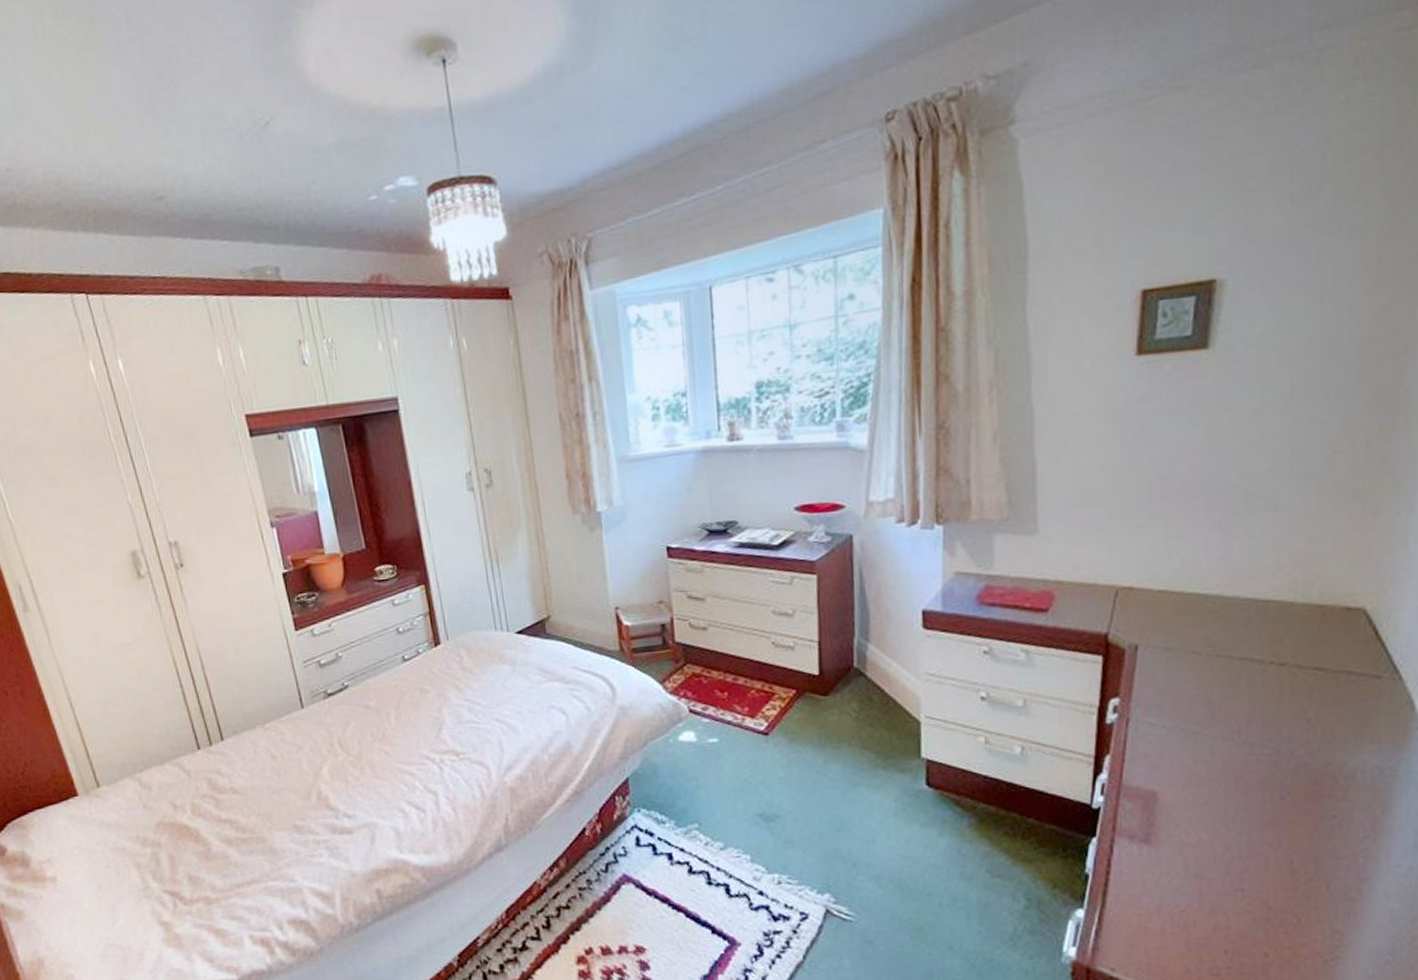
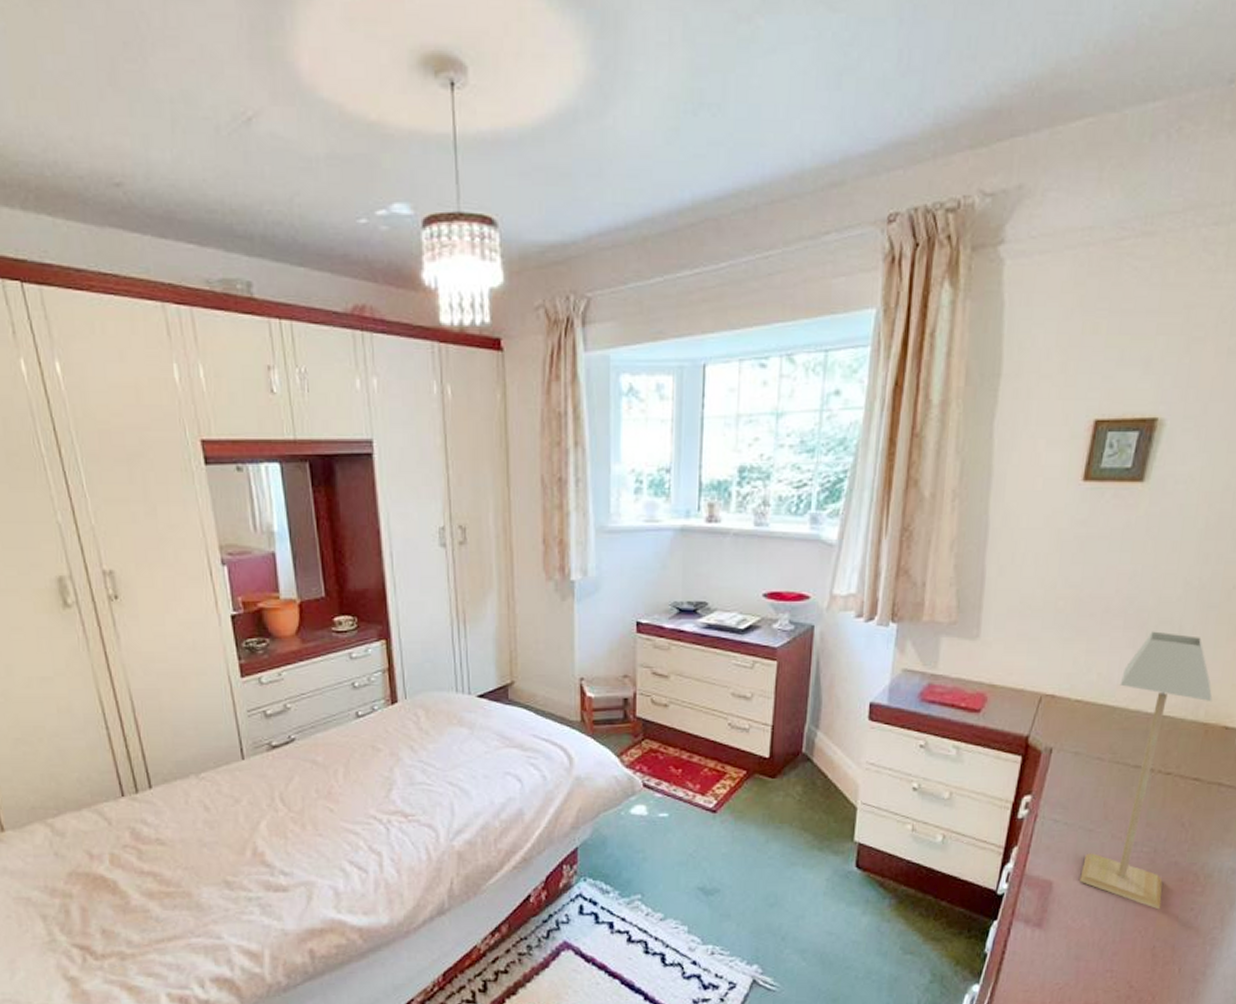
table lamp: none [1189,508,1326,819] -> present [1079,631,1213,910]

